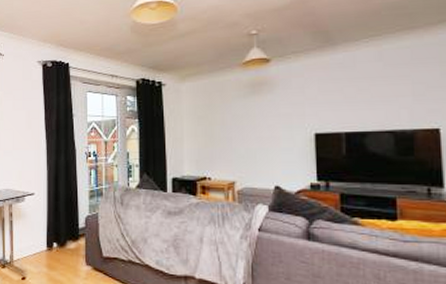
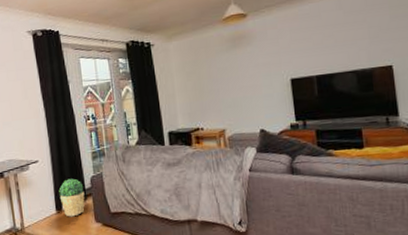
potted plant: none [52,216,78,256] -> present [59,178,85,217]

